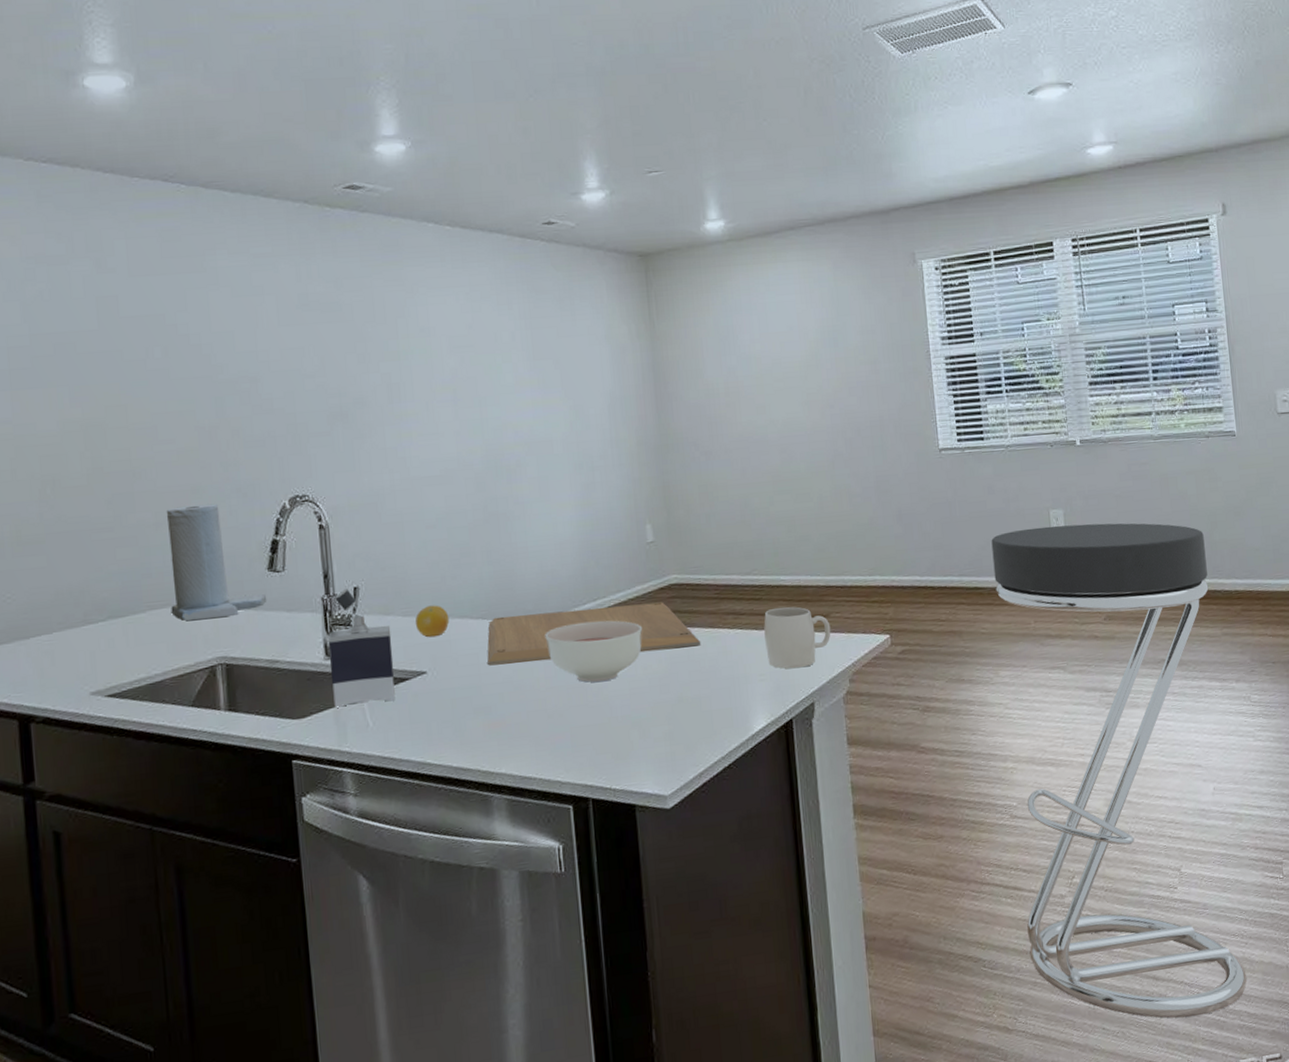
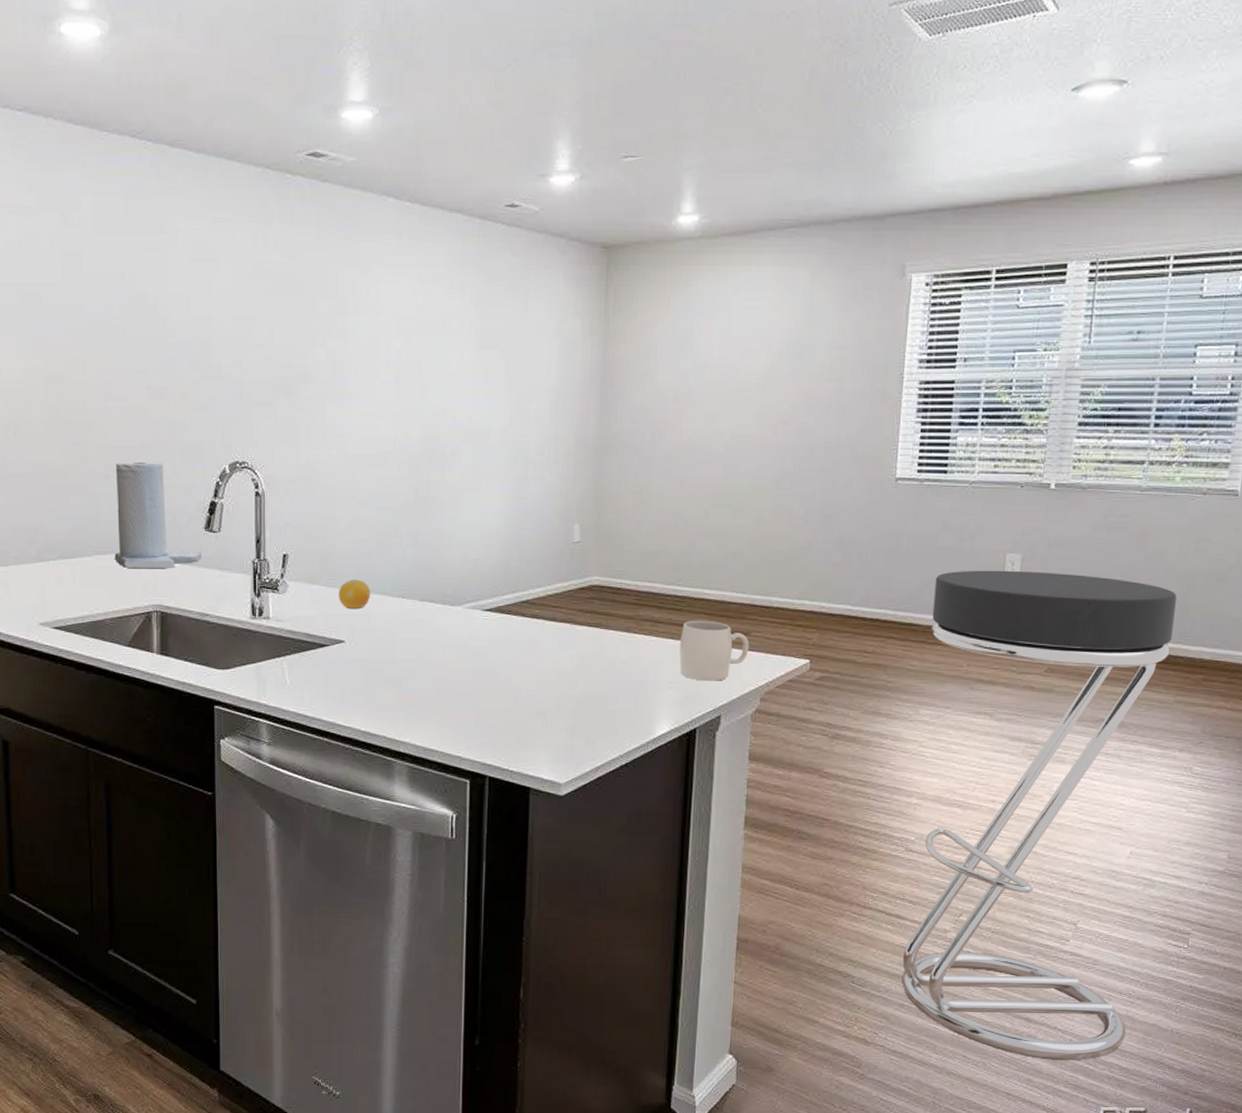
perfume bottle: present [327,588,395,708] -> none [255,555,315,664]
chopping board: present [487,602,701,666] -> none [403,597,615,648]
bowl: present [545,620,643,683] -> none [461,612,558,669]

